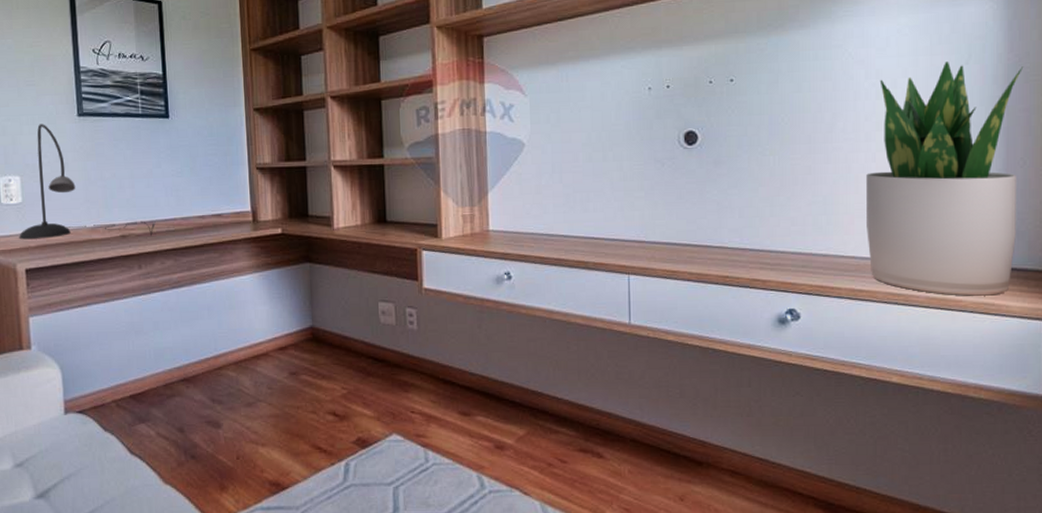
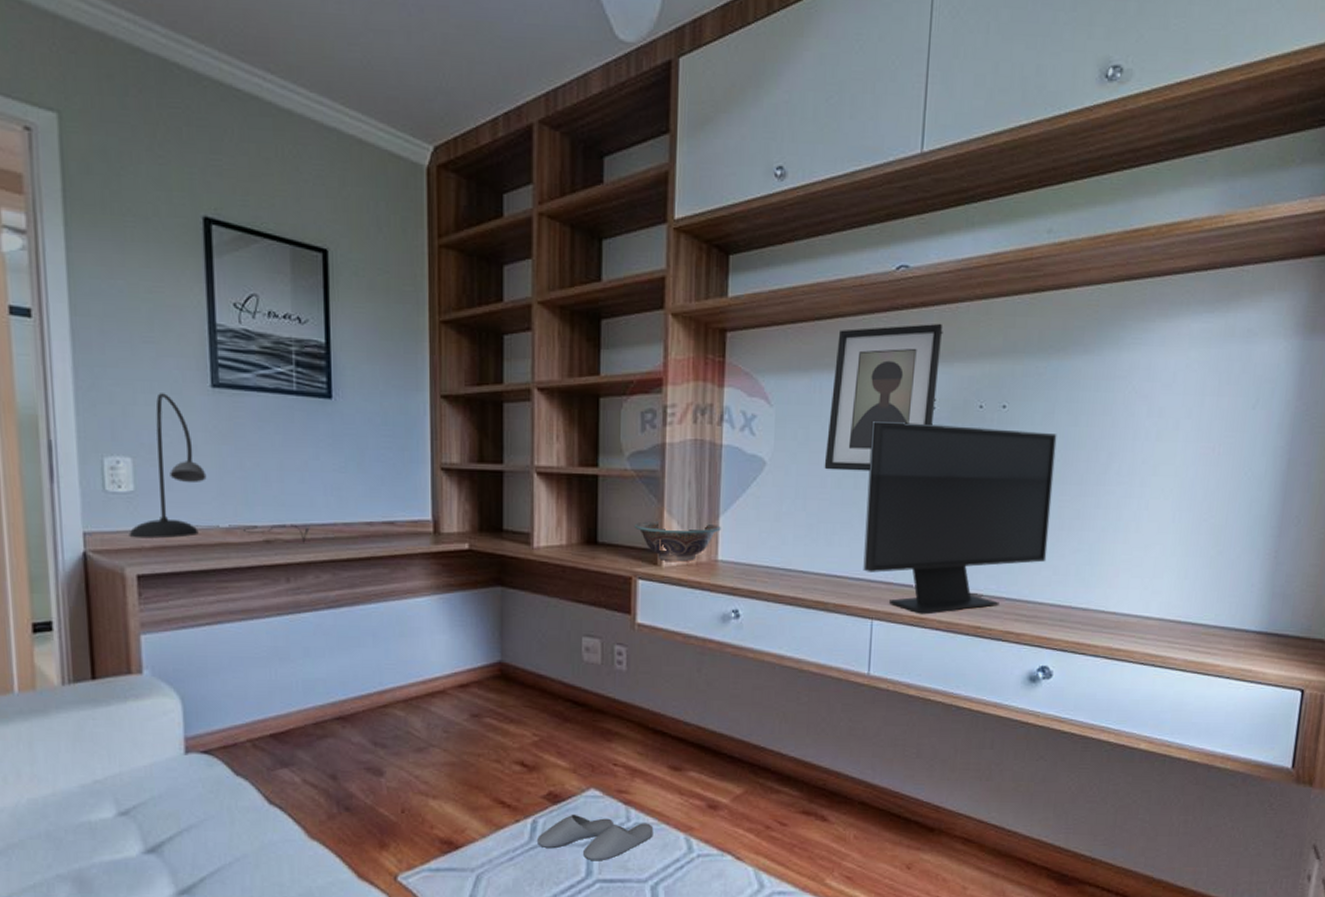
slippers: none [350,456,449,498] -> present [537,814,654,861]
decorative bowl: none [416,199,490,234] -> present [633,520,721,563]
picture frame: none [575,13,671,147] -> present [824,323,943,471]
computer monitor: none [614,100,784,268] -> present [863,420,1057,614]
planter: present [866,62,1024,296] -> none [1130,405,1311,661]

